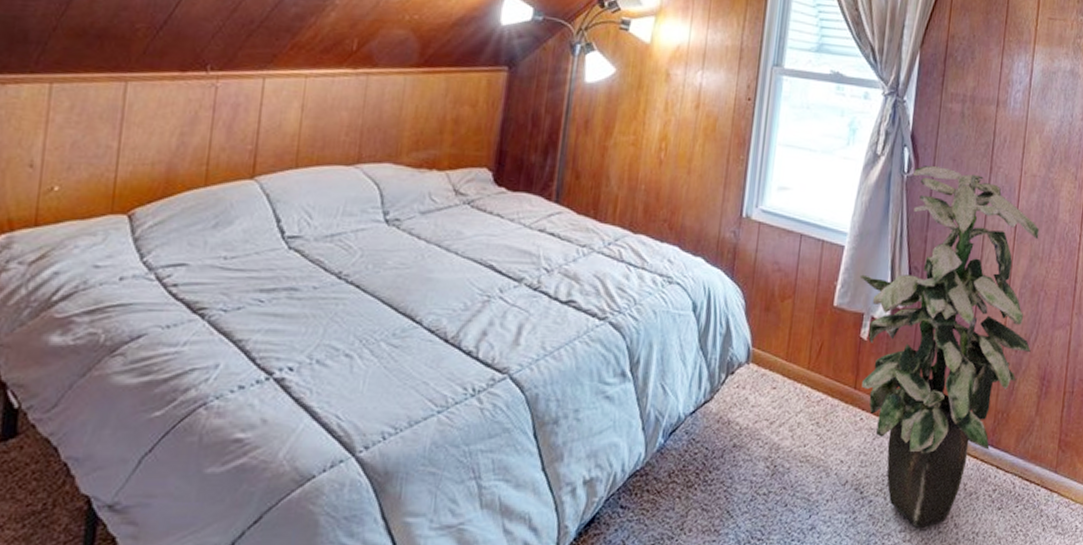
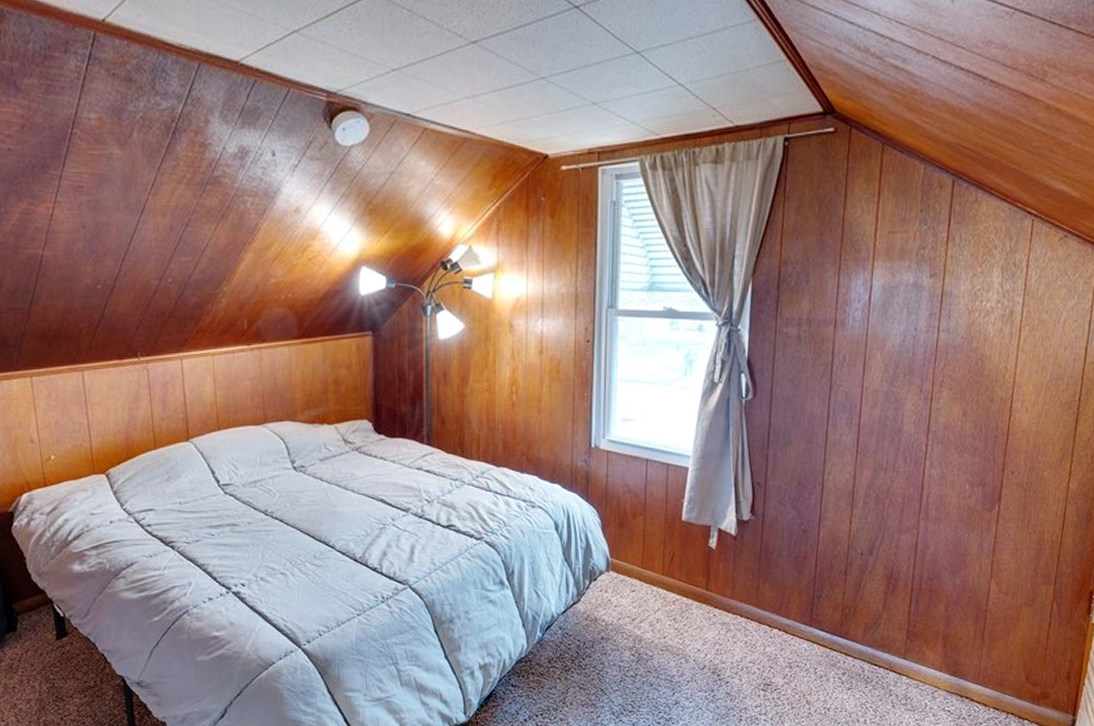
indoor plant: present [859,166,1040,528] -> none [704,389,883,704]

